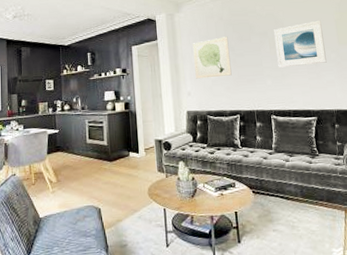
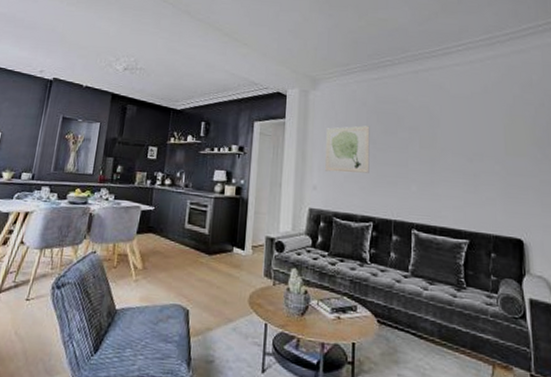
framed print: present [274,20,327,68] -> none [427,122,488,176]

